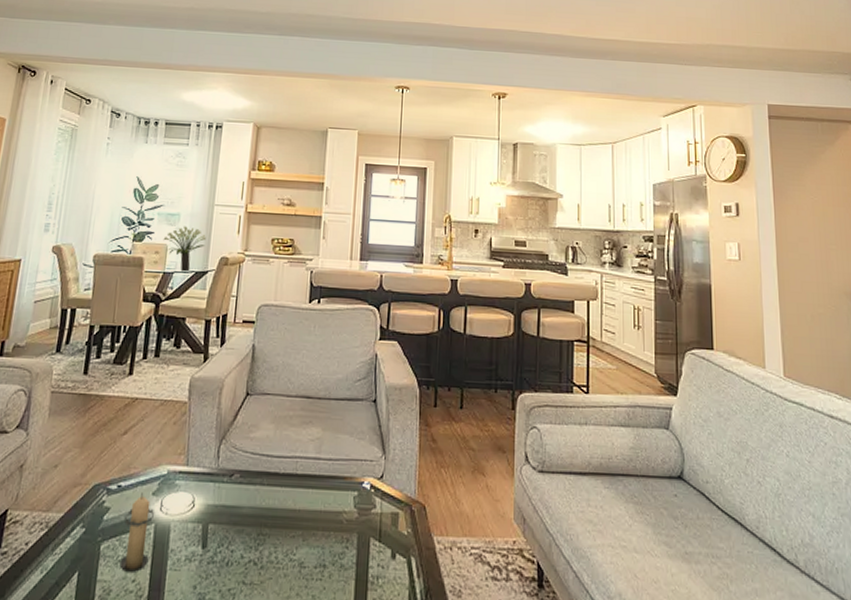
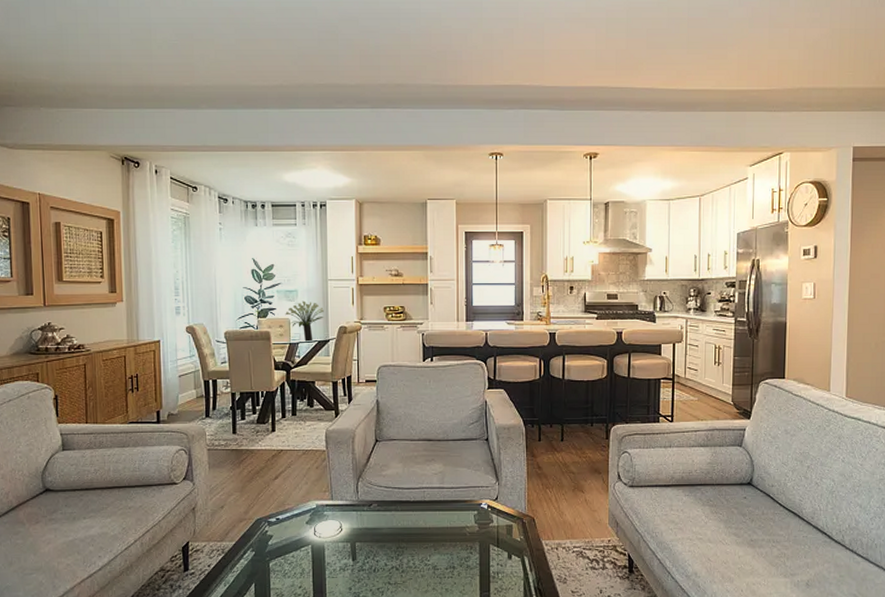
candle: present [119,493,155,574] -> none [285,523,311,582]

